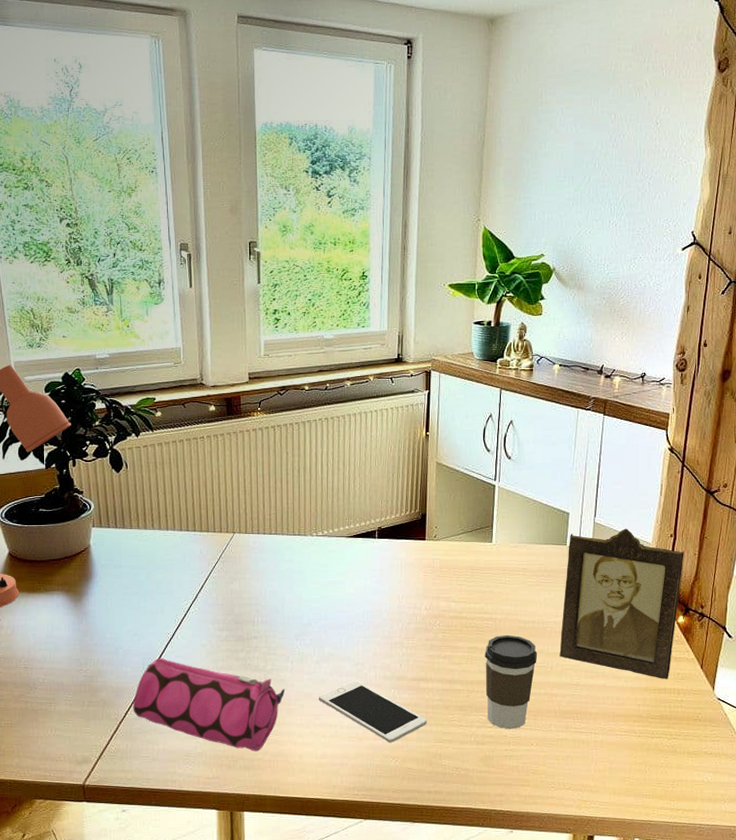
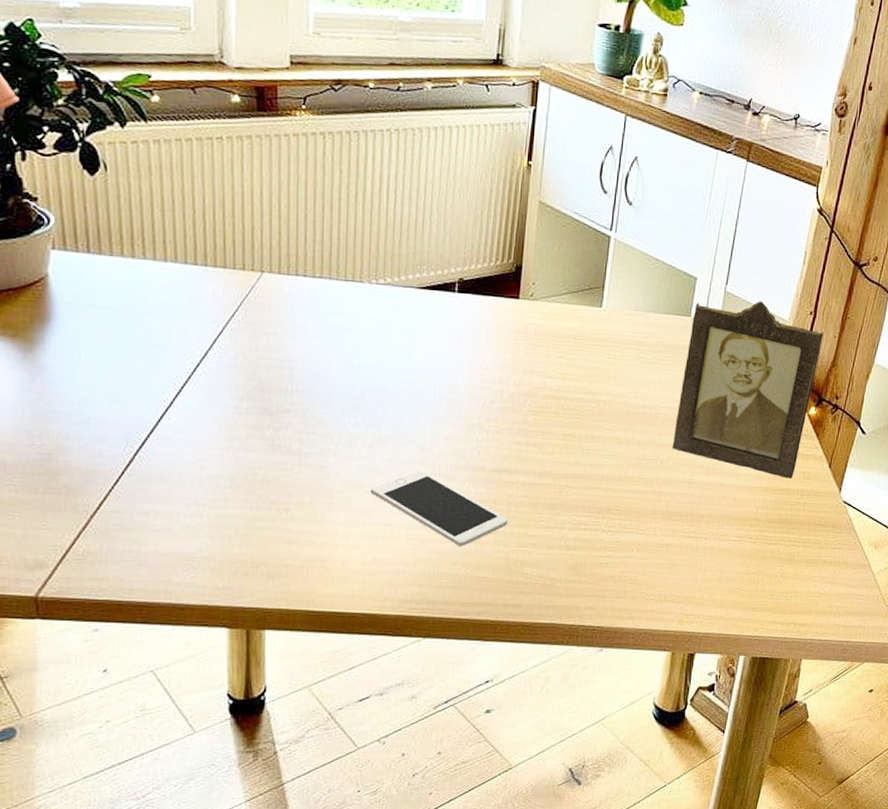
pencil case: present [132,658,286,751] -> none [110,432,327,555]
coffee cup: present [485,634,538,729] -> none [582,420,647,533]

